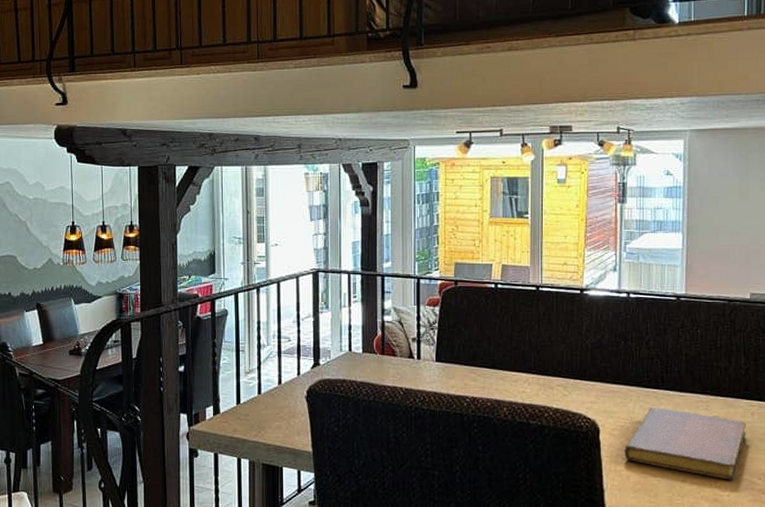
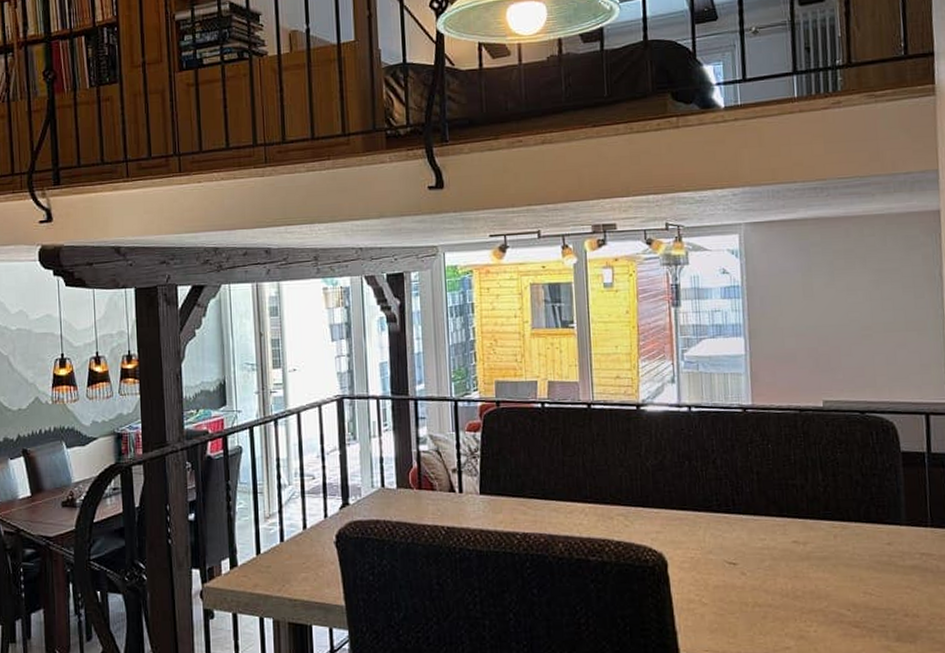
notebook: present [624,408,746,480] -> none [696,534,830,613]

